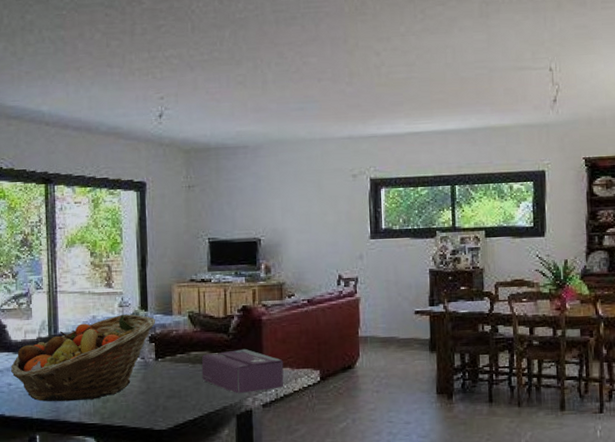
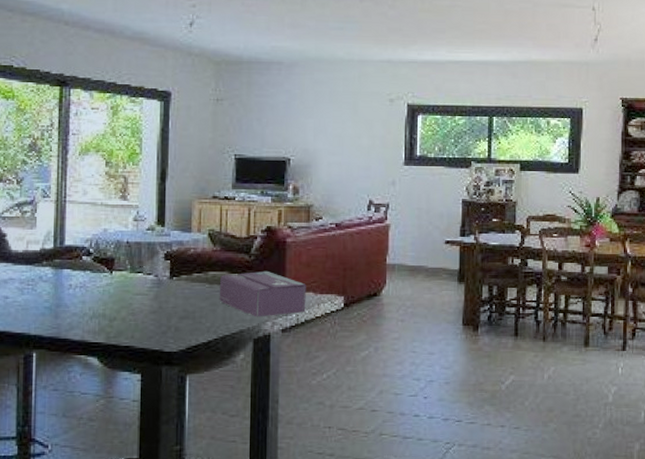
fruit basket: present [10,314,156,402] -> none [8,228,173,318]

